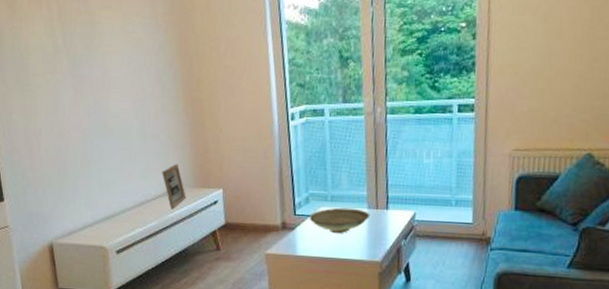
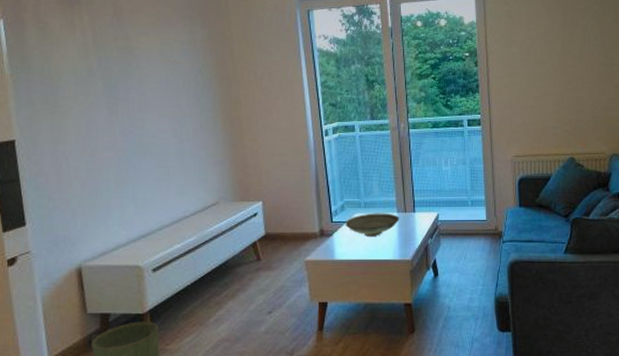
picture frame: present [162,163,186,209] -> none [201,179,226,223]

